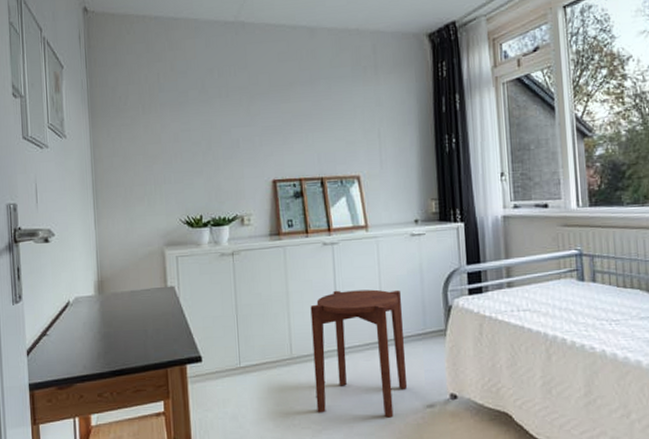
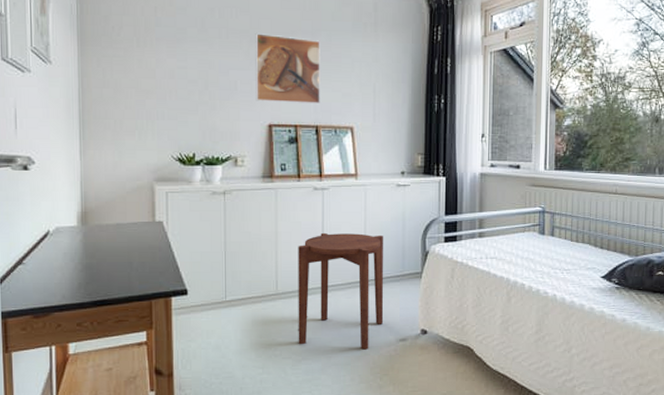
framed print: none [254,88,324,157] -> present [255,33,320,105]

